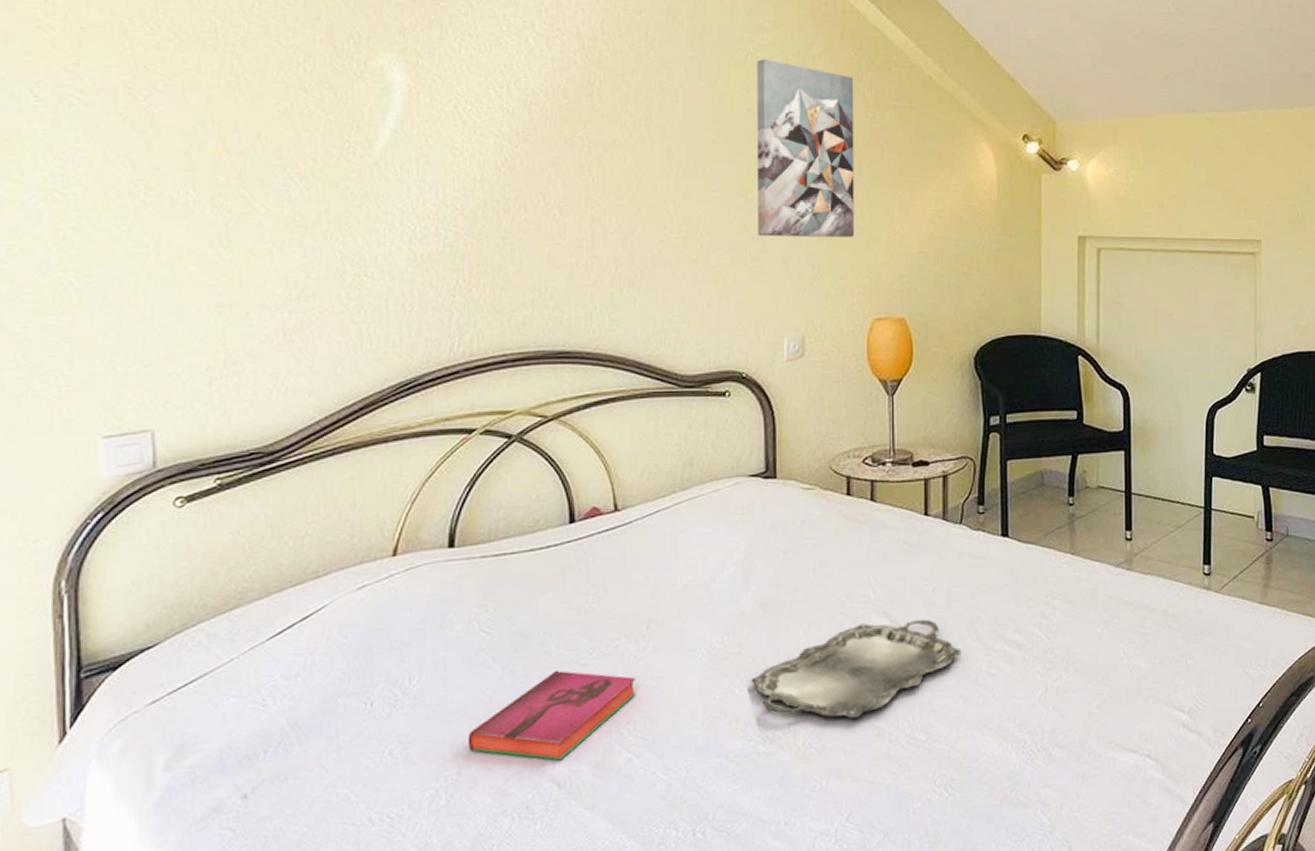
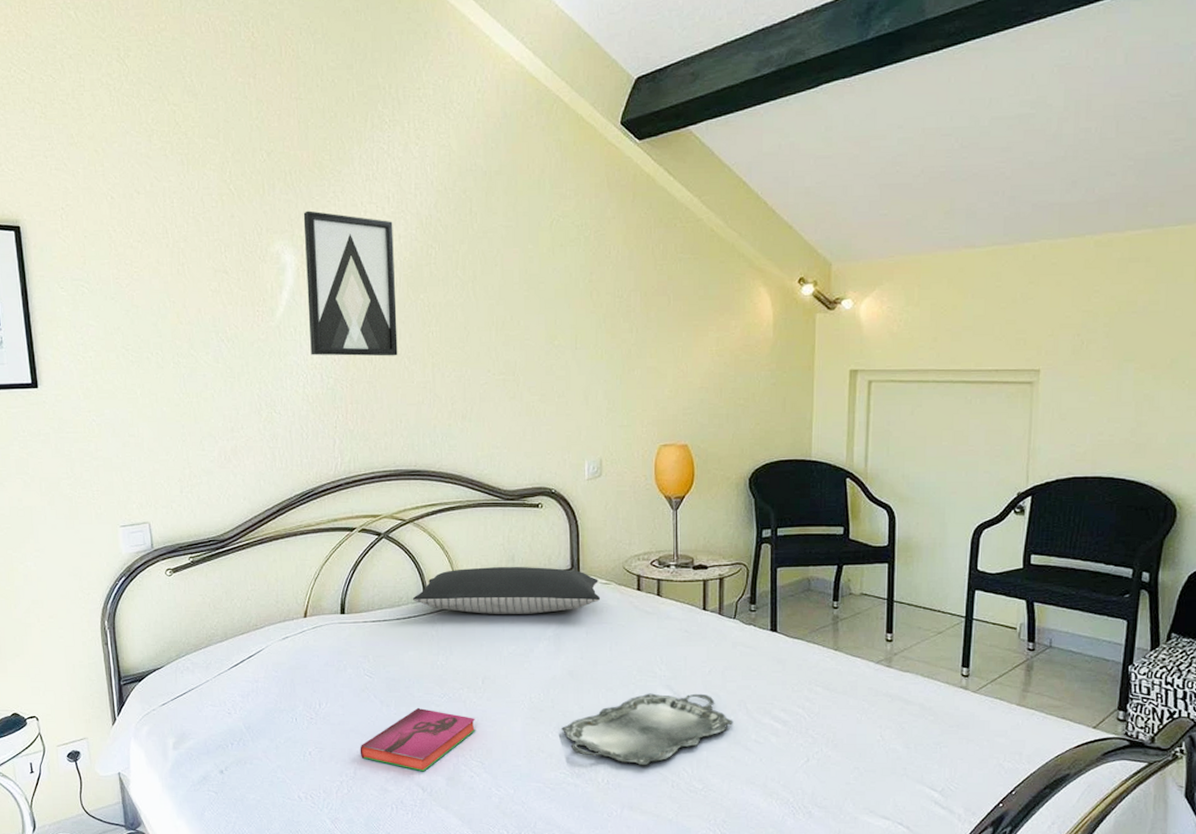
wall art: none [421,19,546,206] -> present [303,210,398,357]
pillow: none [553,471,801,537] -> present [412,567,600,614]
wall art: present [756,58,855,237] -> none [560,223,644,377]

